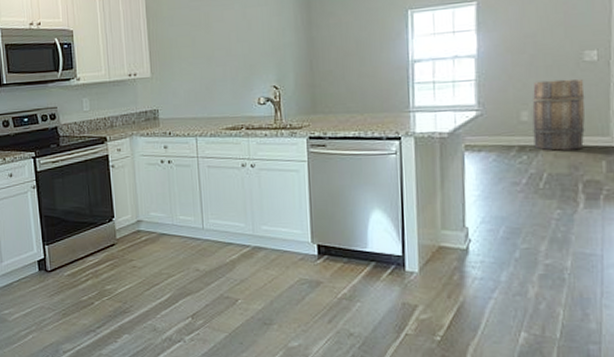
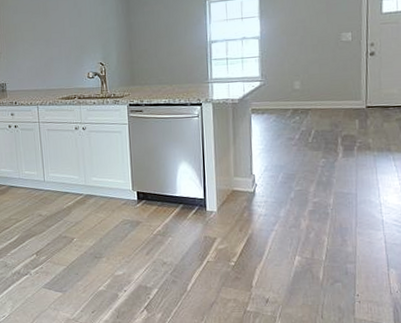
wooden barrel: present [532,79,586,151] -> none [302,55,343,112]

